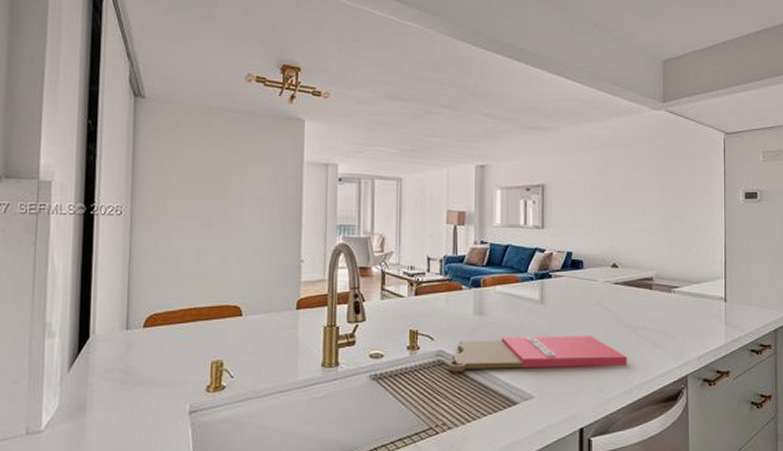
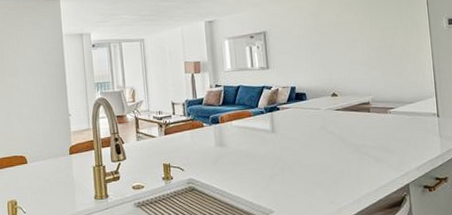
cutting board: present [447,336,627,372] -> none [197,156,353,196]

